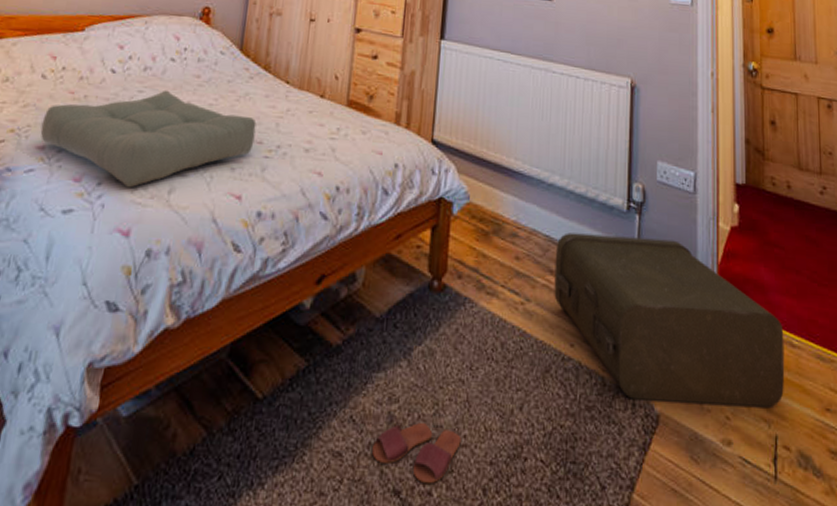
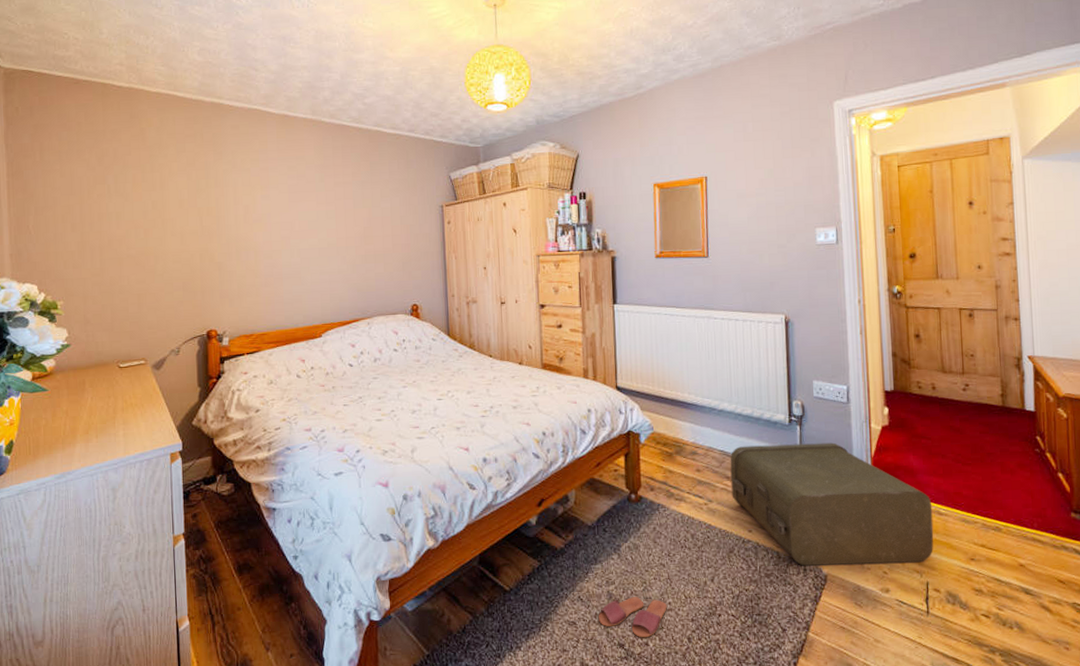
seat cushion: present [40,90,257,188] -> none [305,374,472,452]

